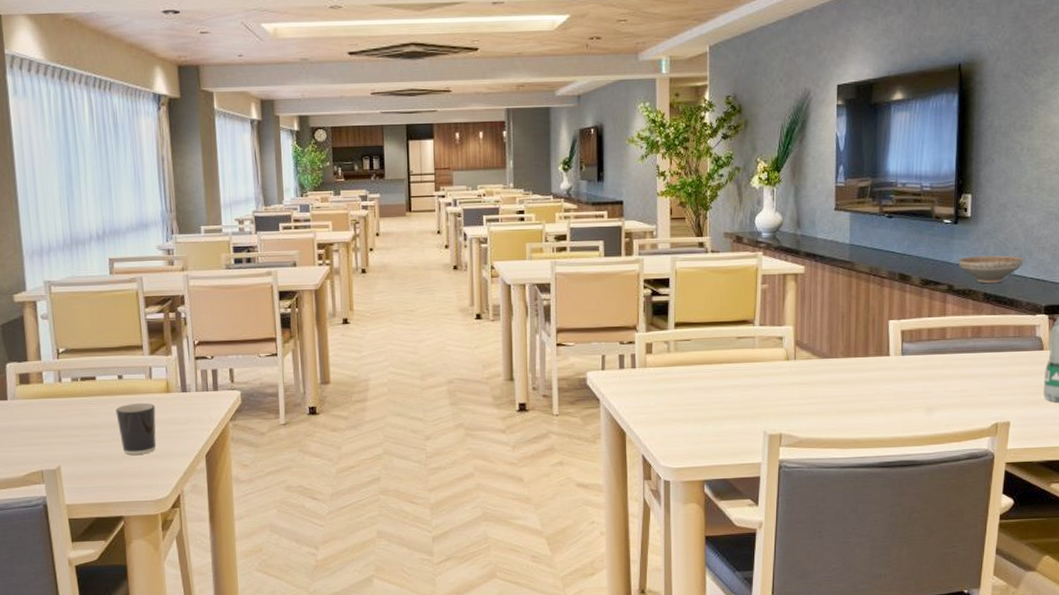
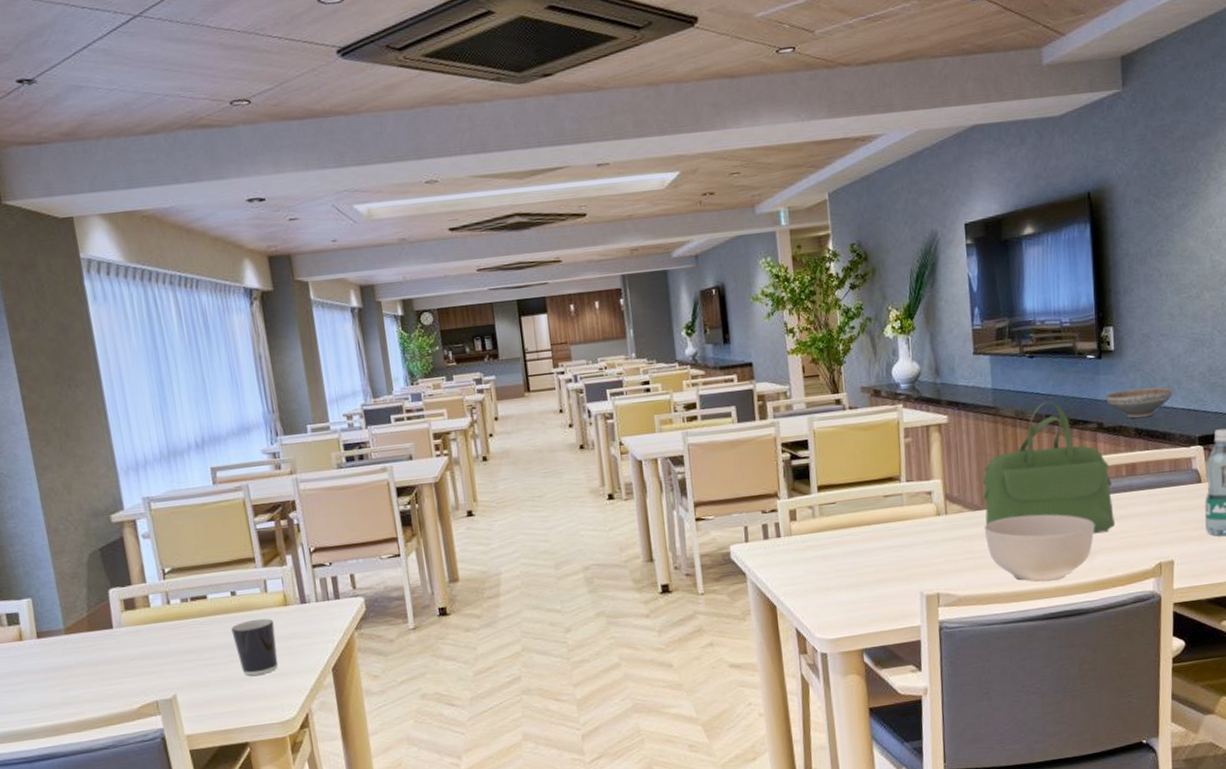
bowl: none [830,367,937,432] -> present [984,514,1095,582]
handbag: none [831,260,957,389] -> present [982,401,1116,533]

